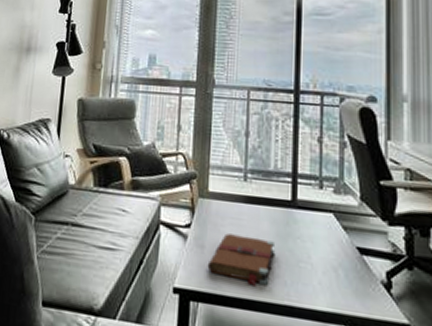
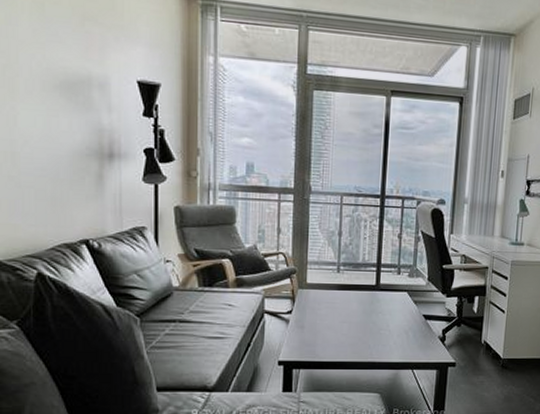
book: present [207,233,276,286] -> none [307,315,362,352]

